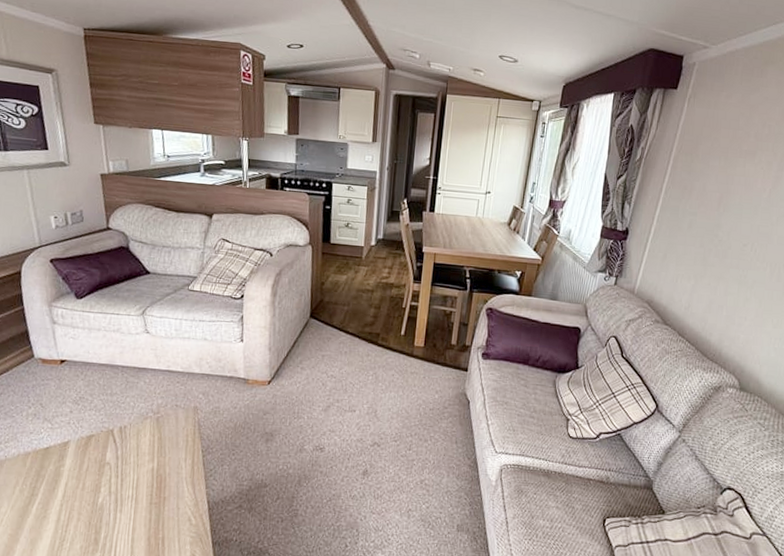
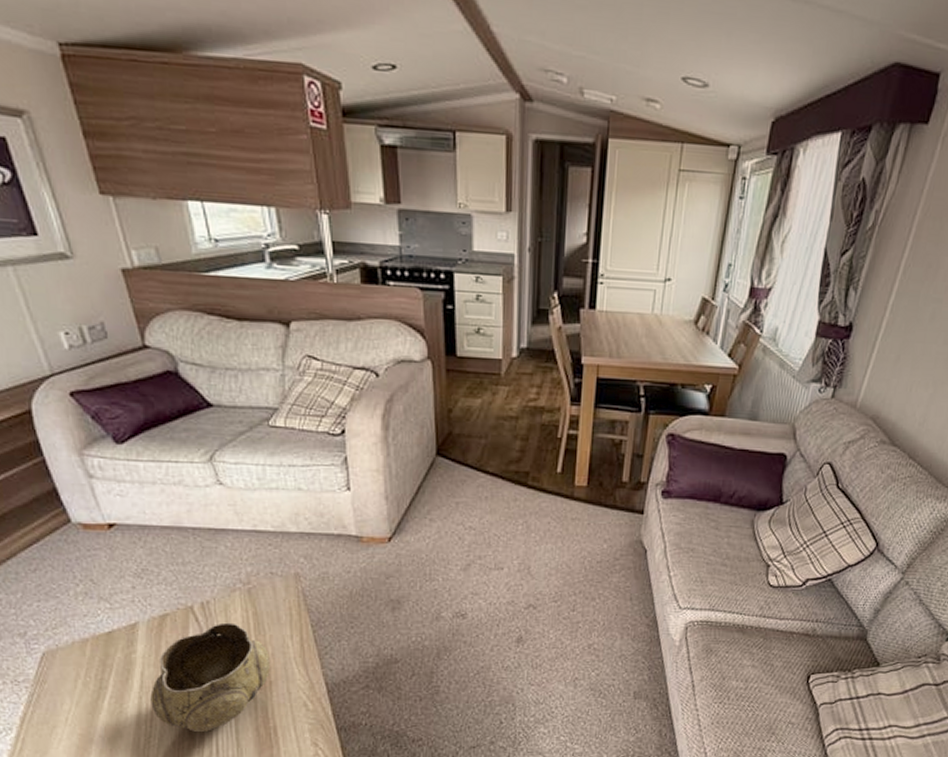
decorative bowl: none [68,444,167,540] -> present [150,622,270,733]

